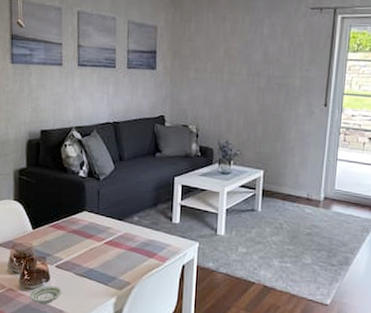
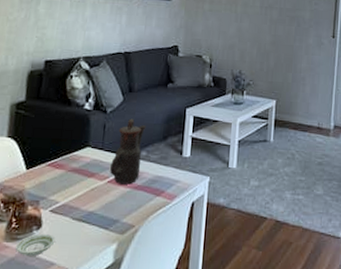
teapot: none [106,186,137,246] -> present [110,118,146,185]

